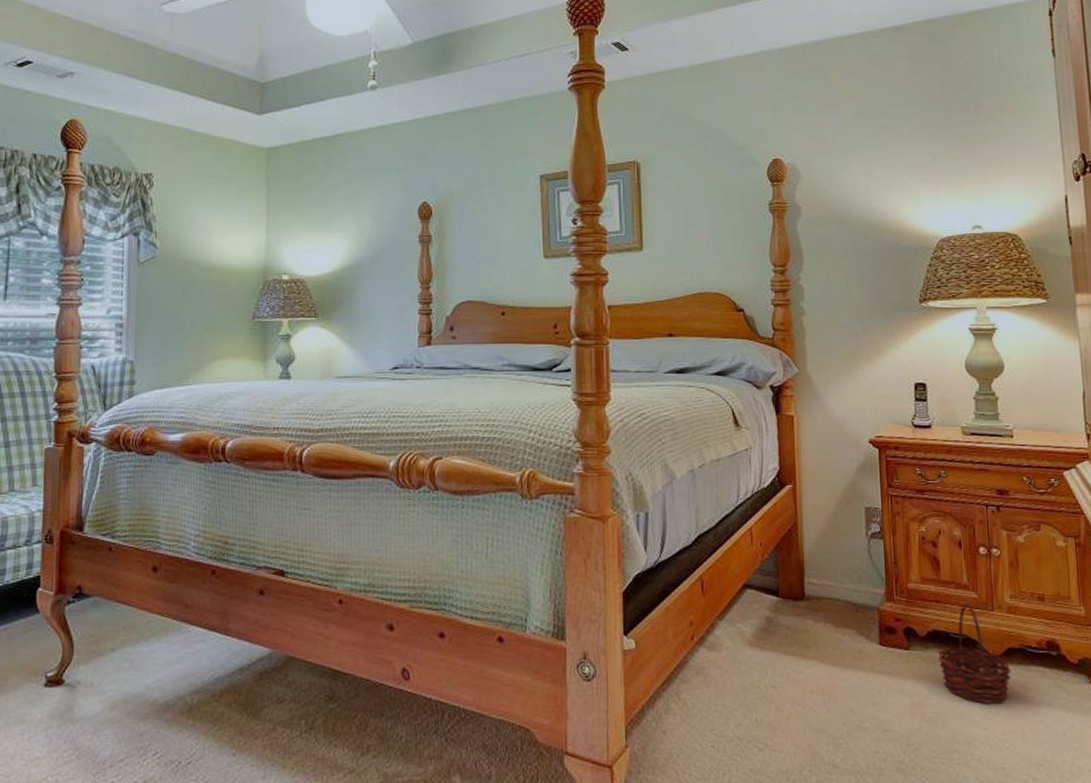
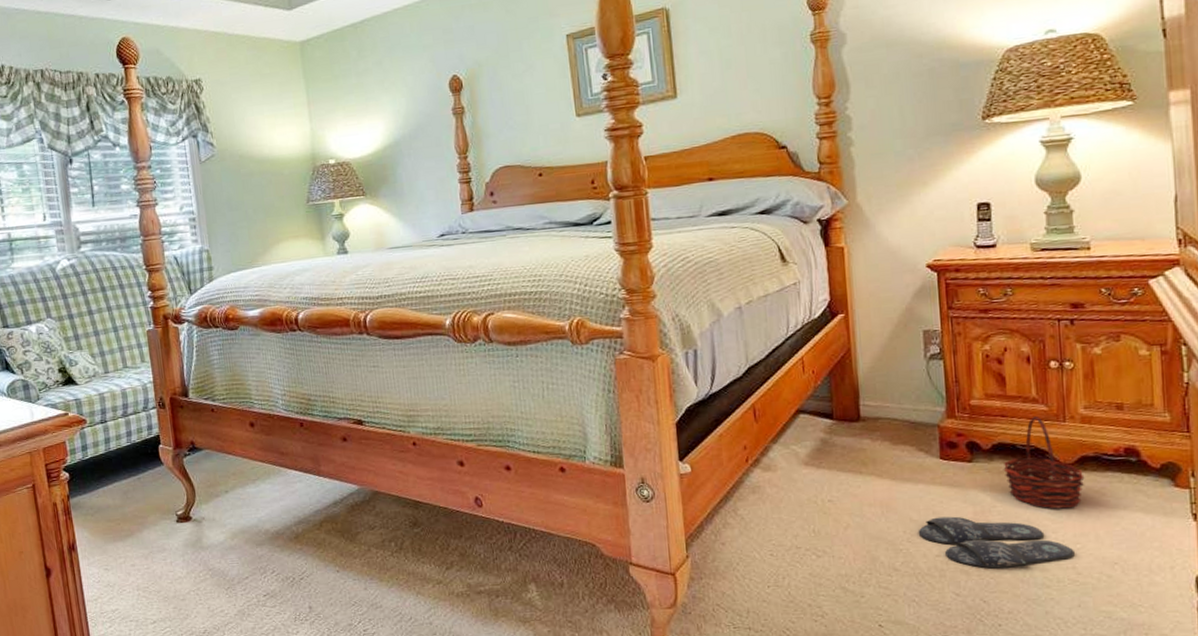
slippers: none [857,708,1003,768] -> present [918,516,1075,569]

